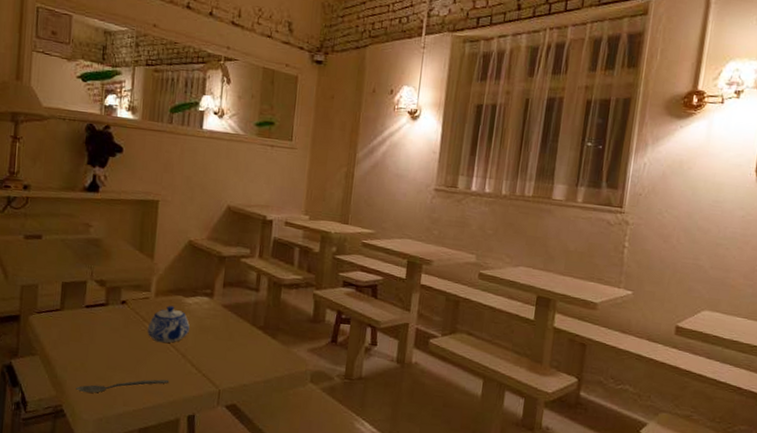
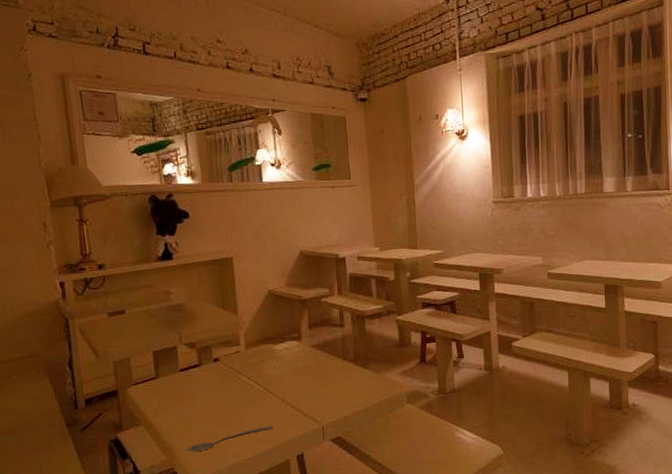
teapot: present [147,305,190,344] -> none [243,355,284,392]

